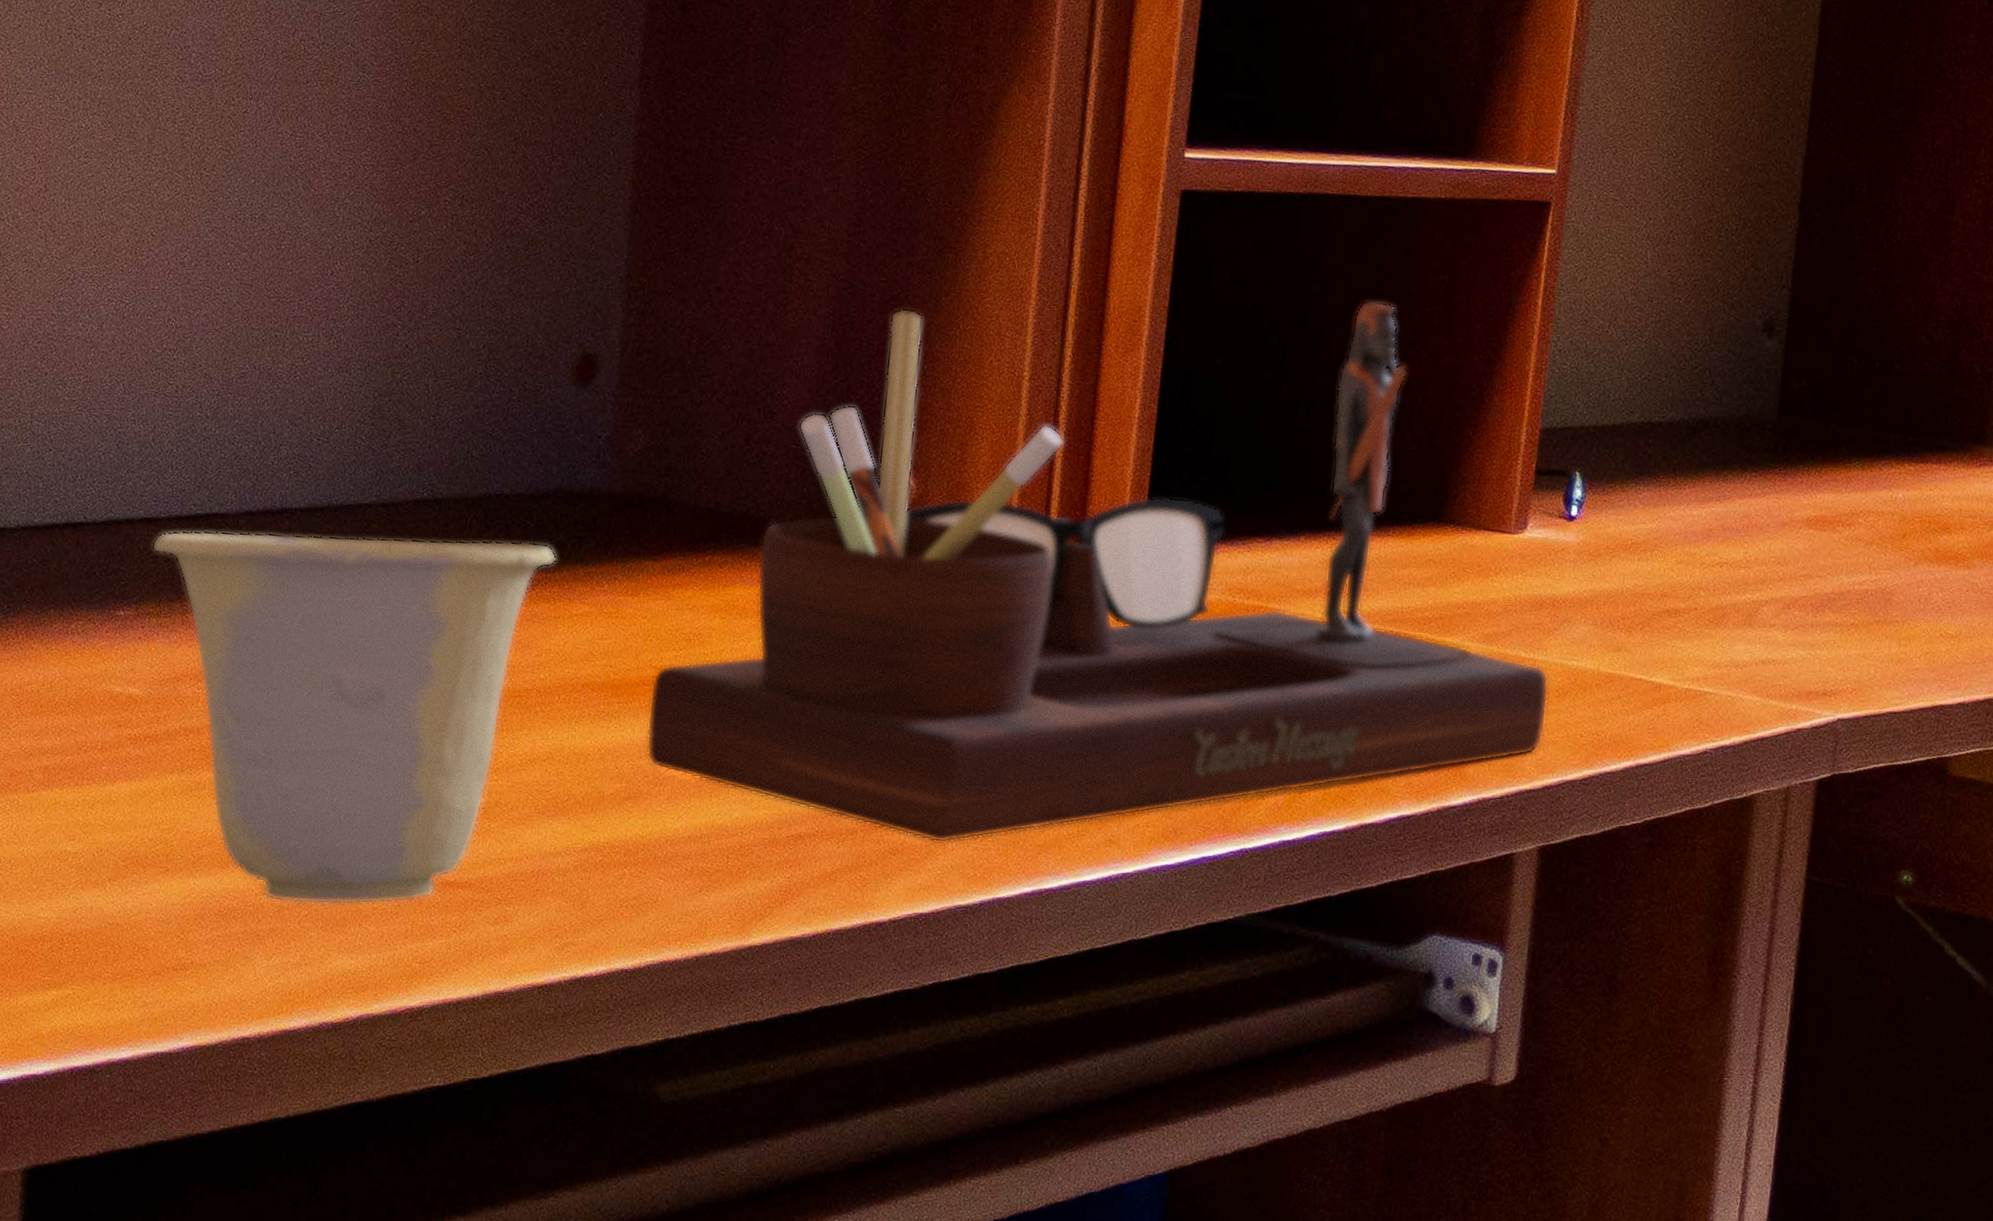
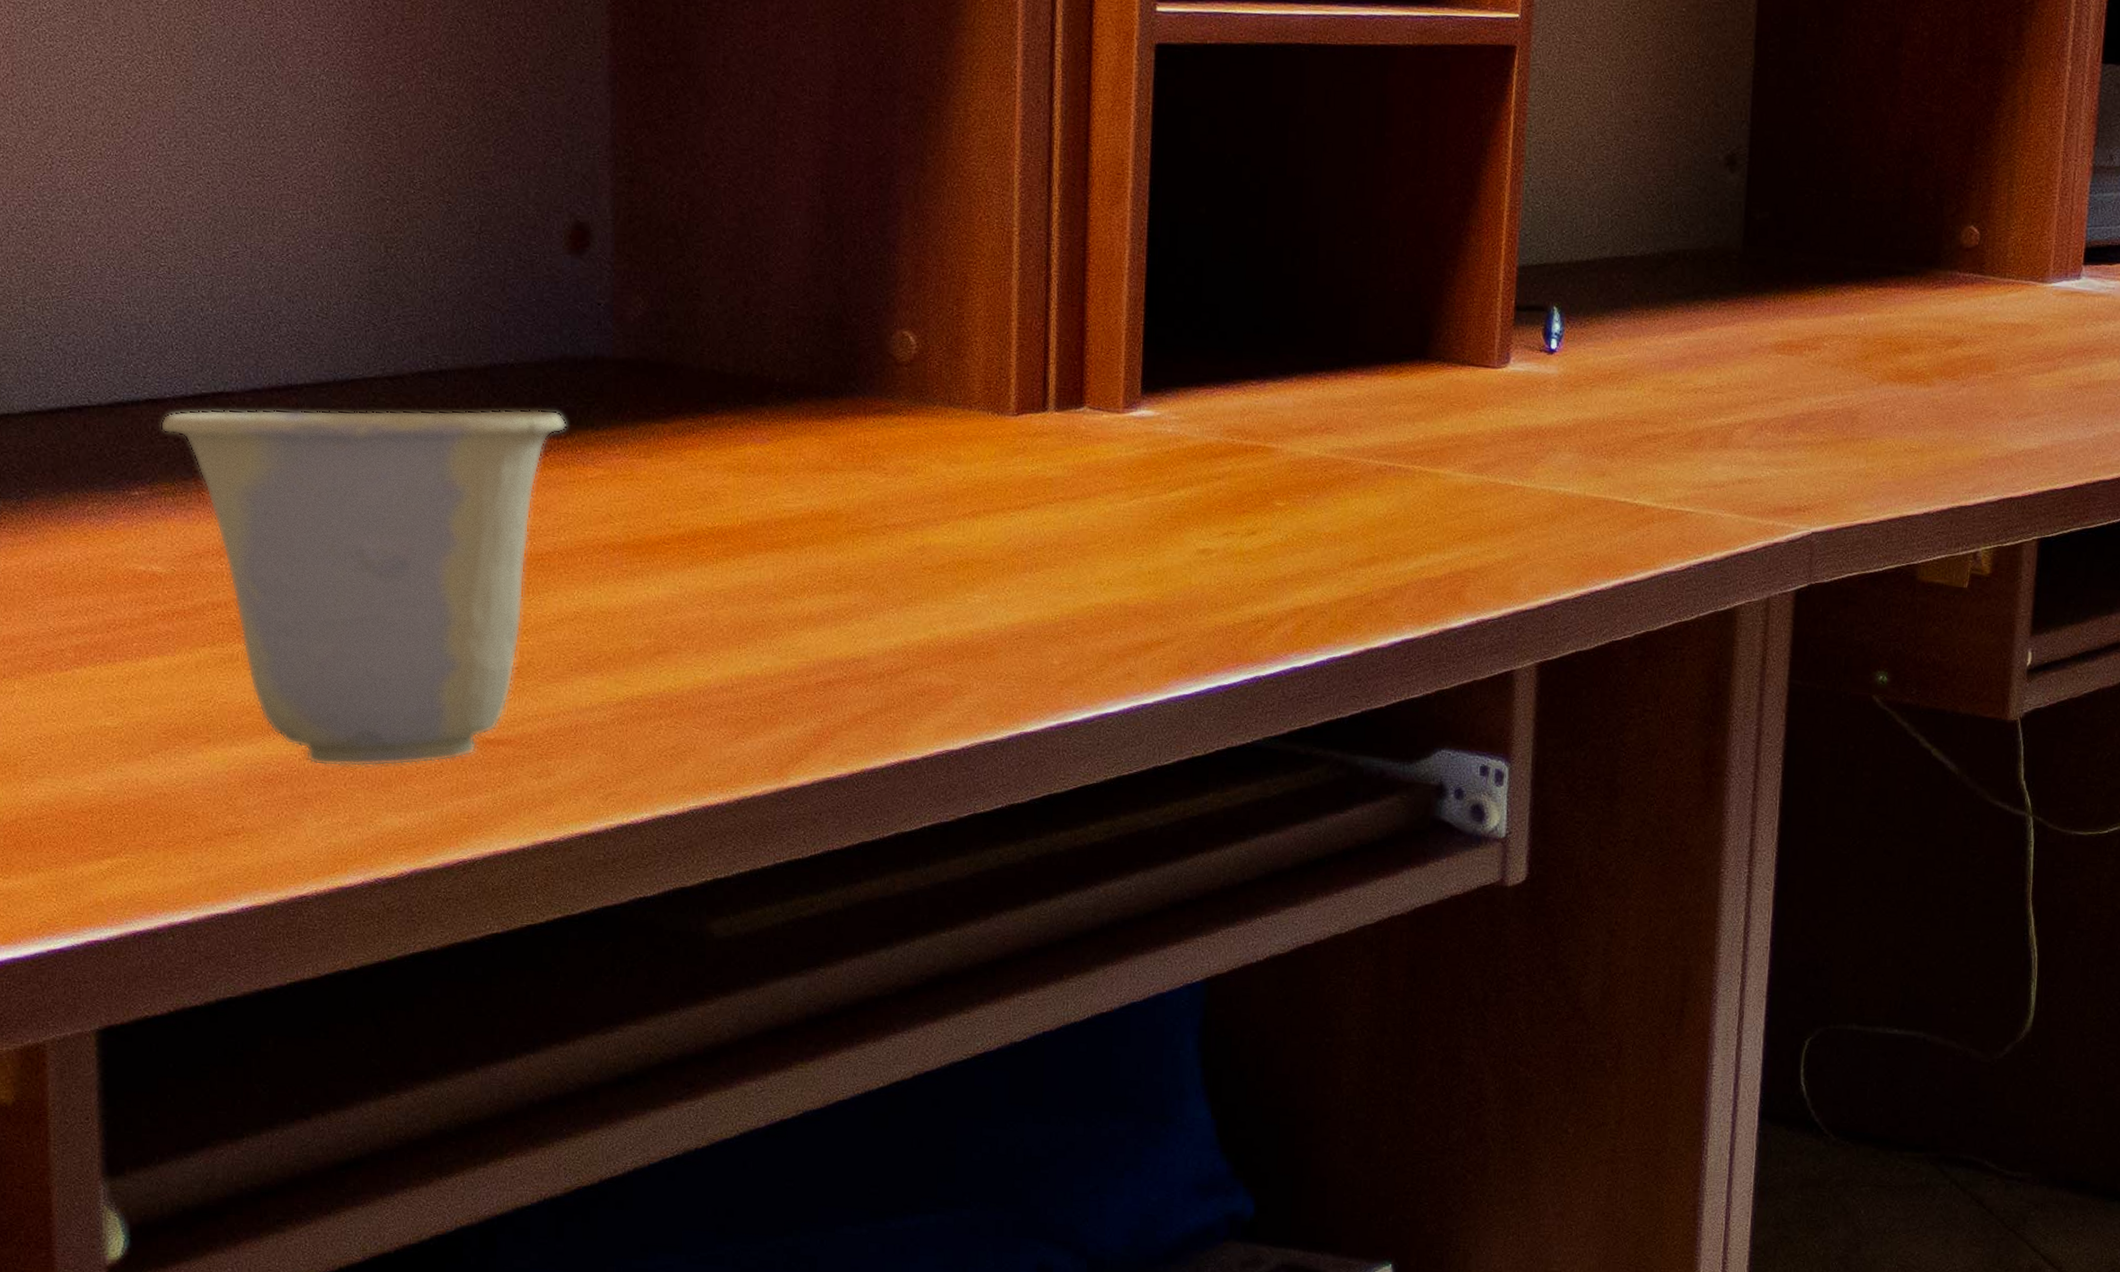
desk organizer: present [646,300,1549,844] -> none [670,147,1539,683]

